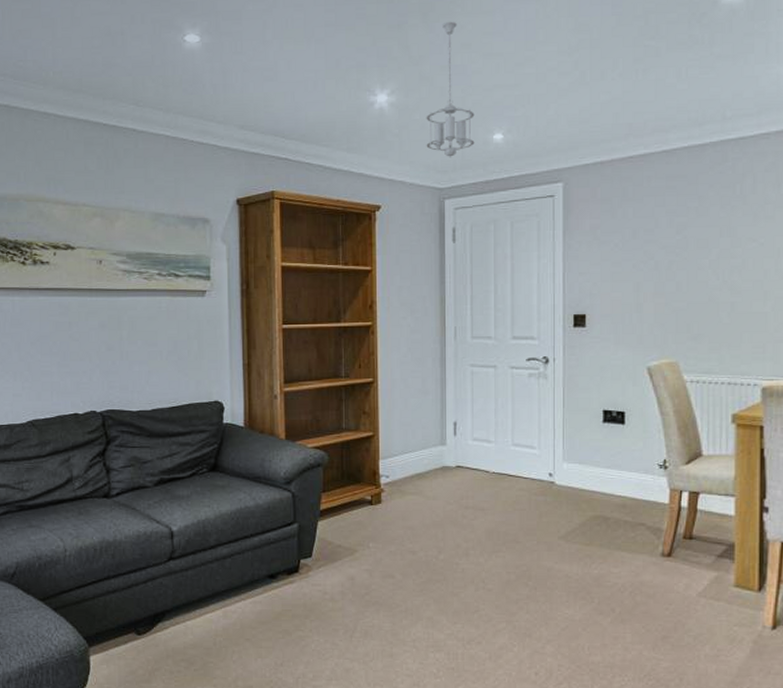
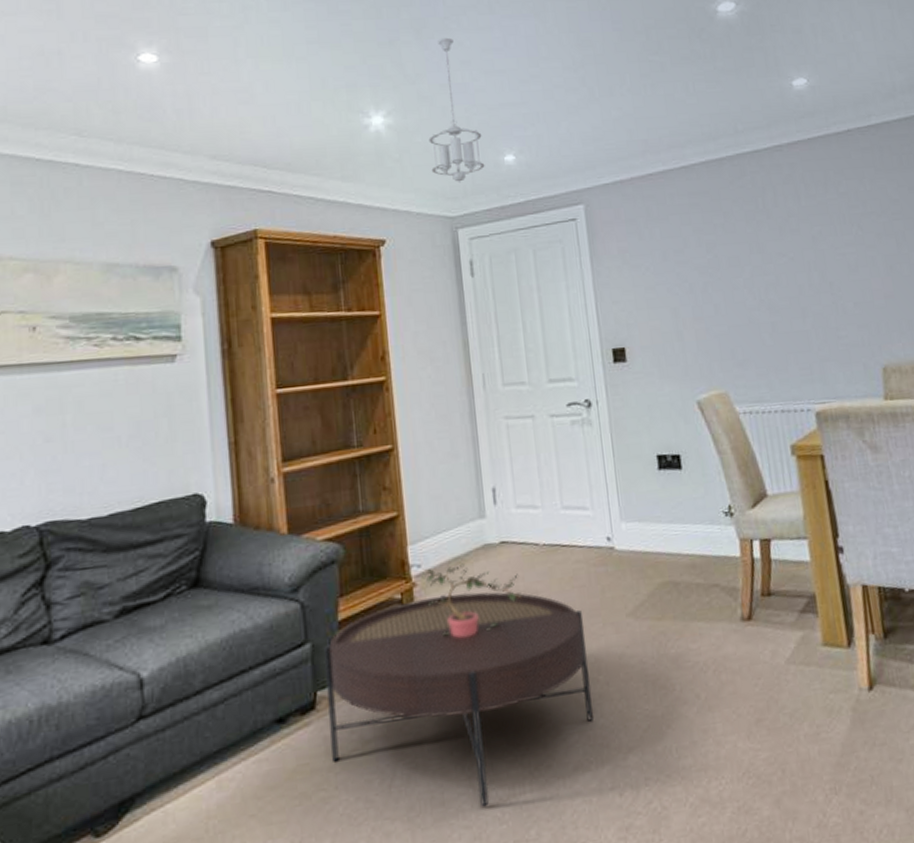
coffee table: none [308,502,521,664] -> present [324,592,594,807]
potted plant: none [389,479,470,536] -> present [421,563,522,638]

